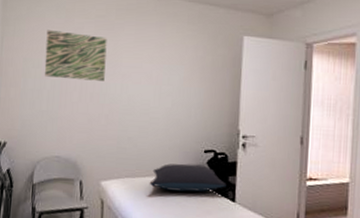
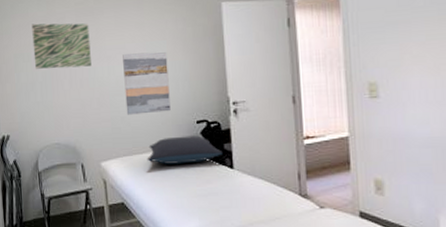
wall art: none [134,73,184,137] -> present [123,52,171,115]

